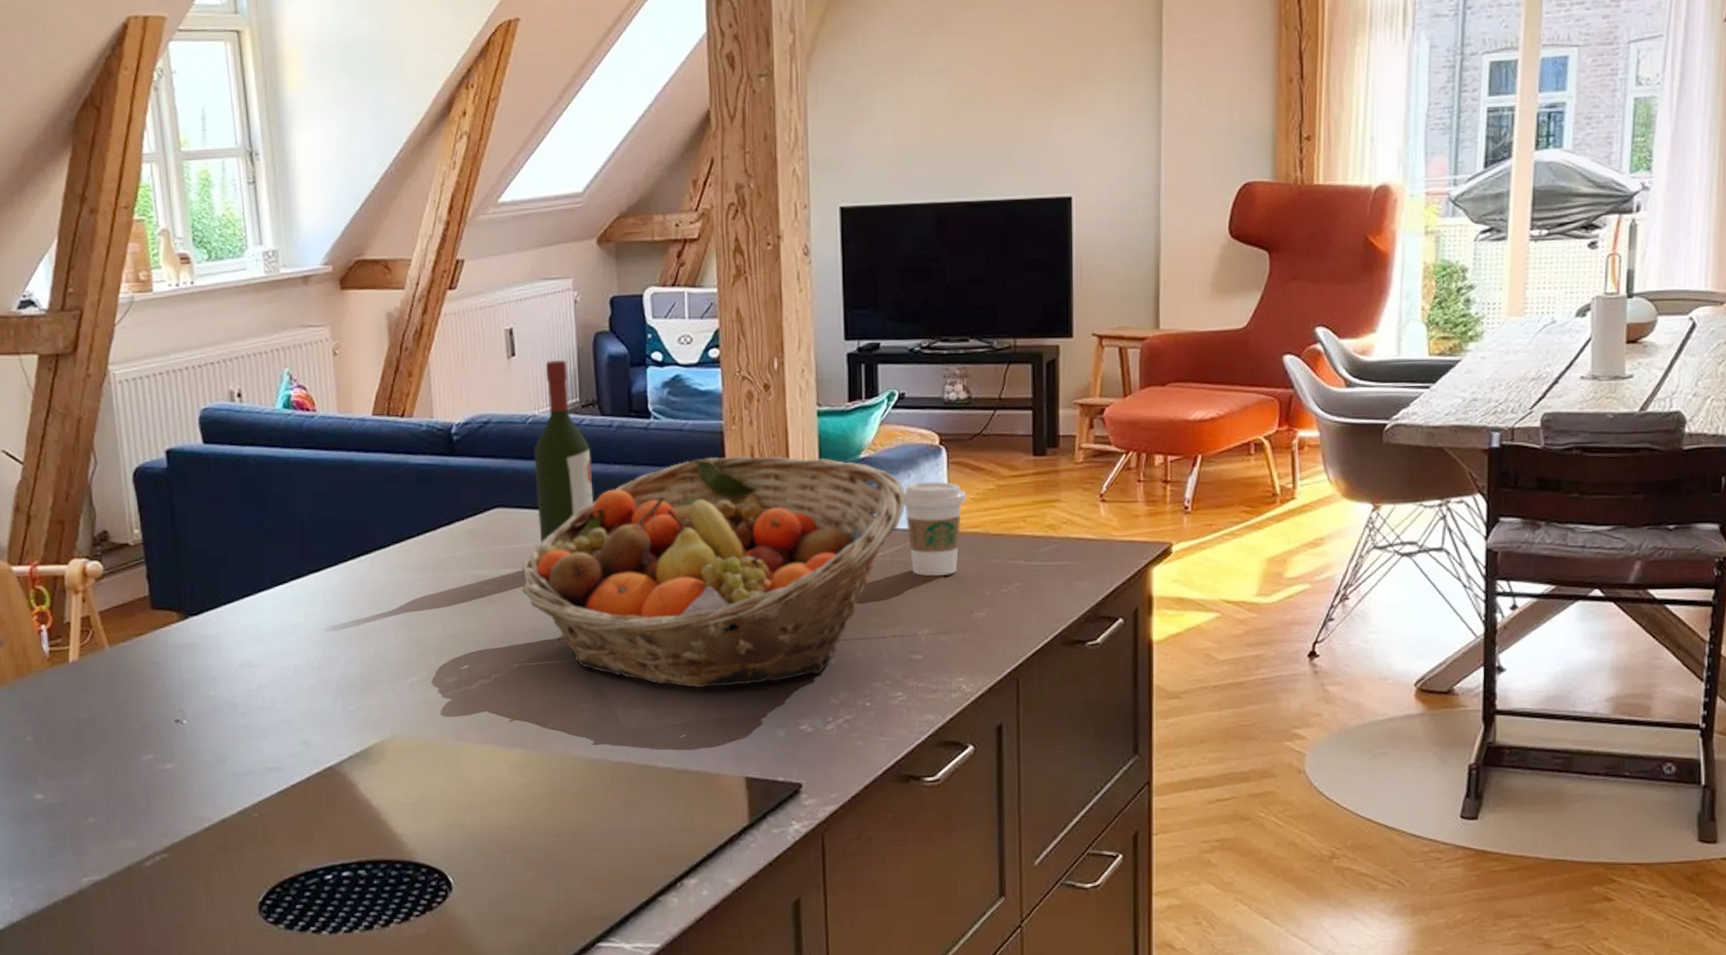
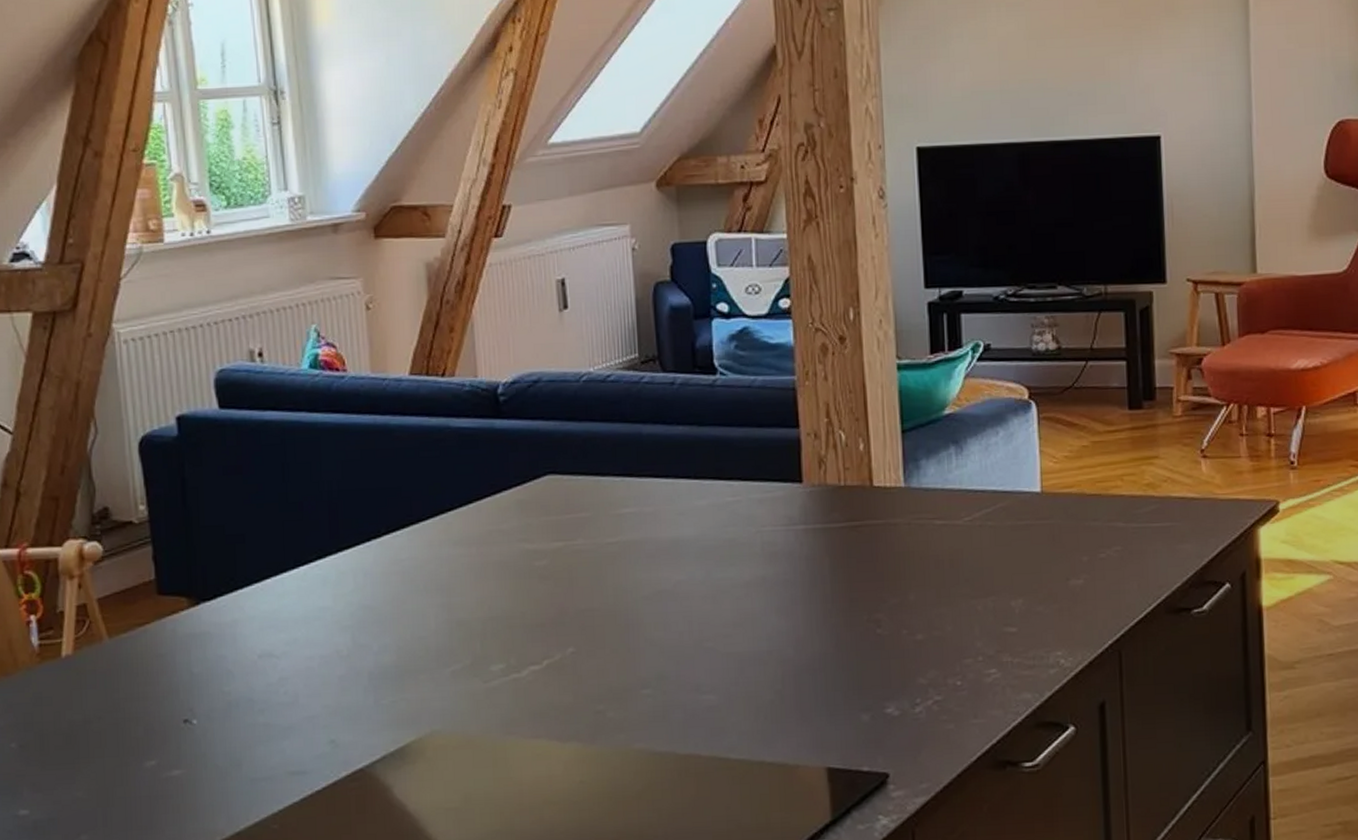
fruit basket: present [521,455,906,688] -> none [576,413,994,670]
wine bottle: present [534,359,594,542] -> none [589,312,655,512]
coffee cup: present [903,481,967,577] -> none [991,438,1060,542]

